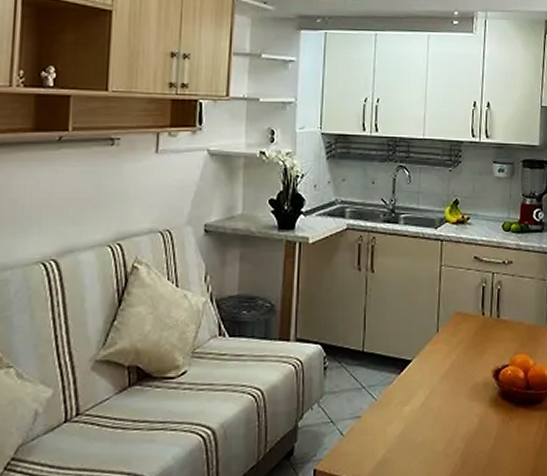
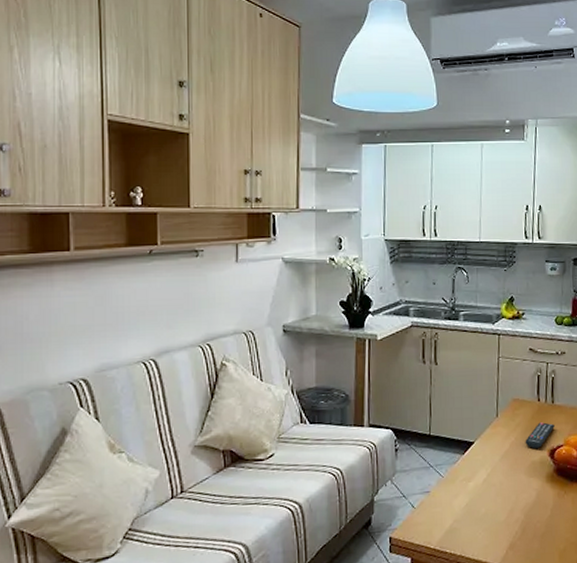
remote control: none [467,339,500,368] -> present [525,422,555,448]

